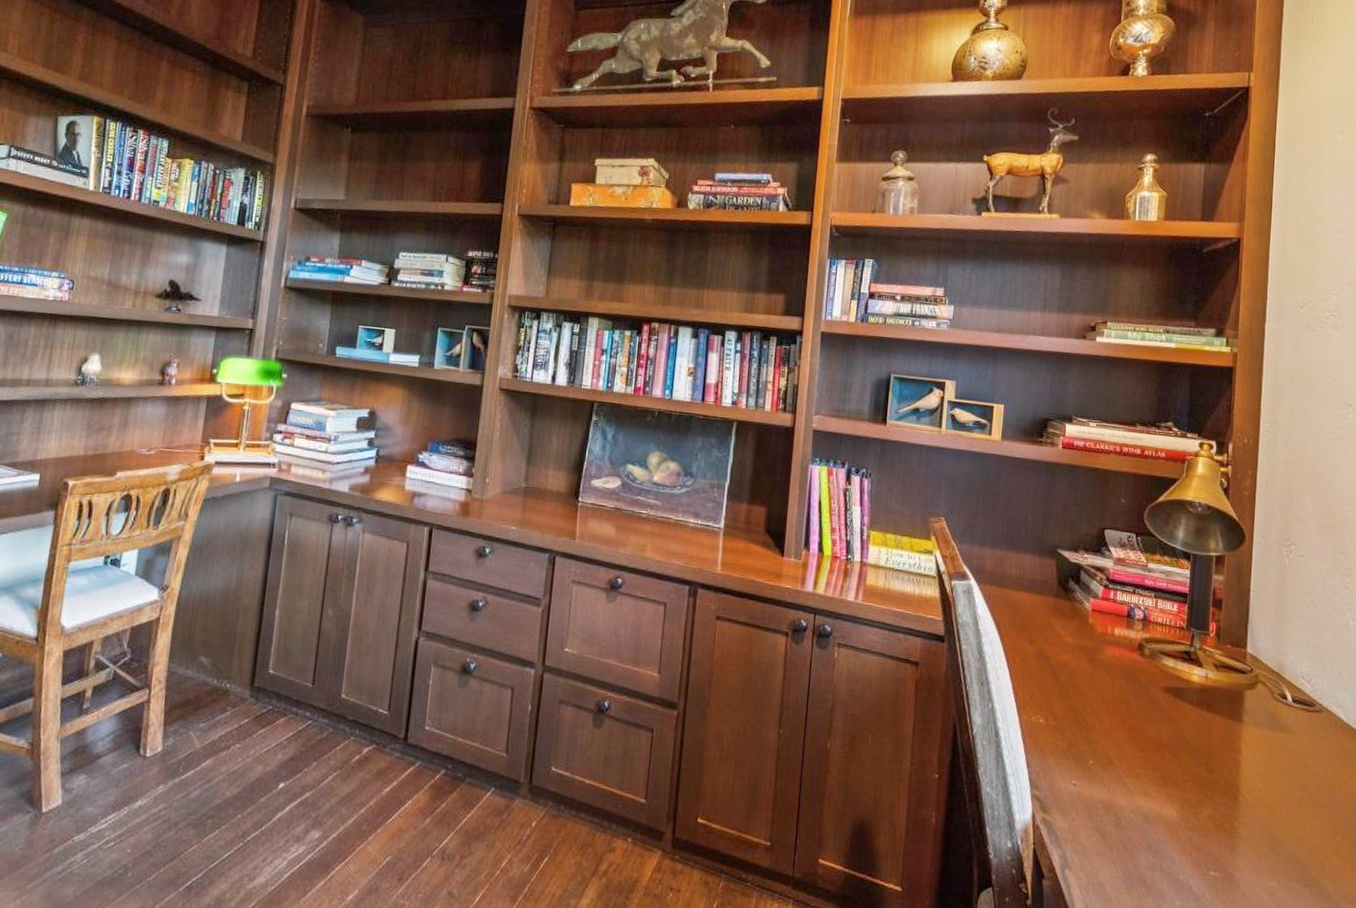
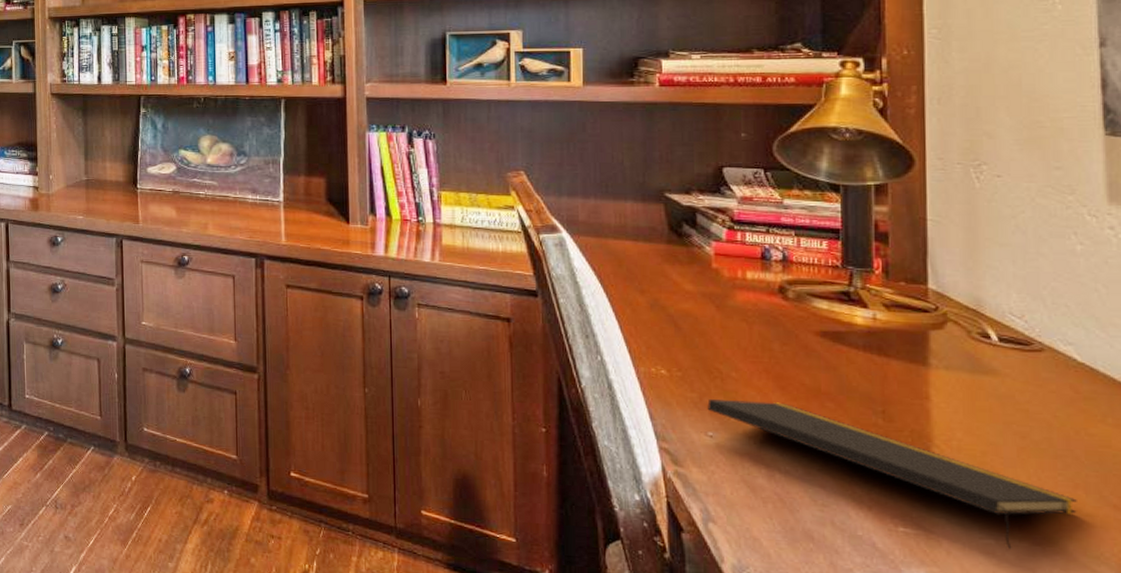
notepad: none [1074,749,1336,892] -> present [707,399,1077,550]

